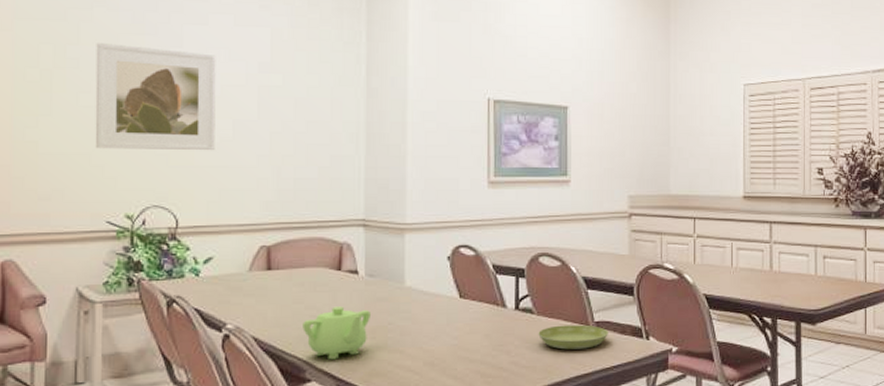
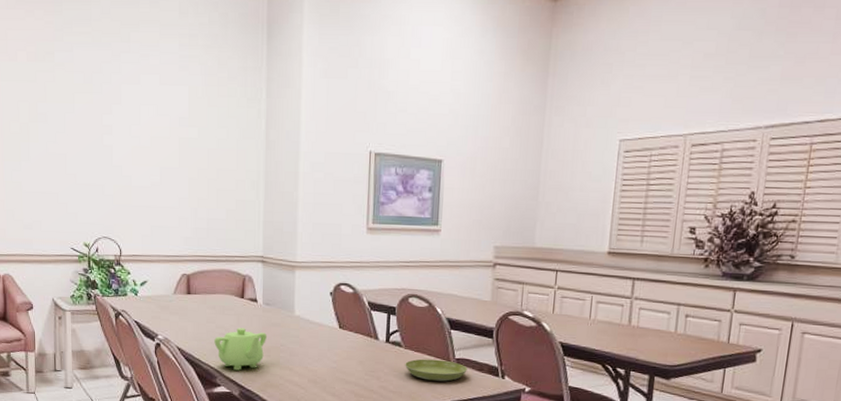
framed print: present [95,43,216,151] -> none [58,101,147,193]

